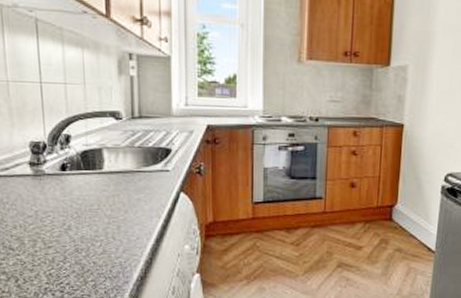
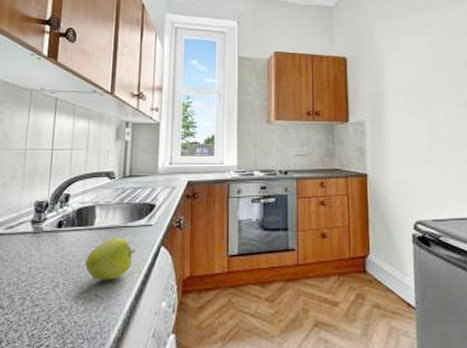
apple: none [98,182,152,224] -> present [85,237,135,280]

